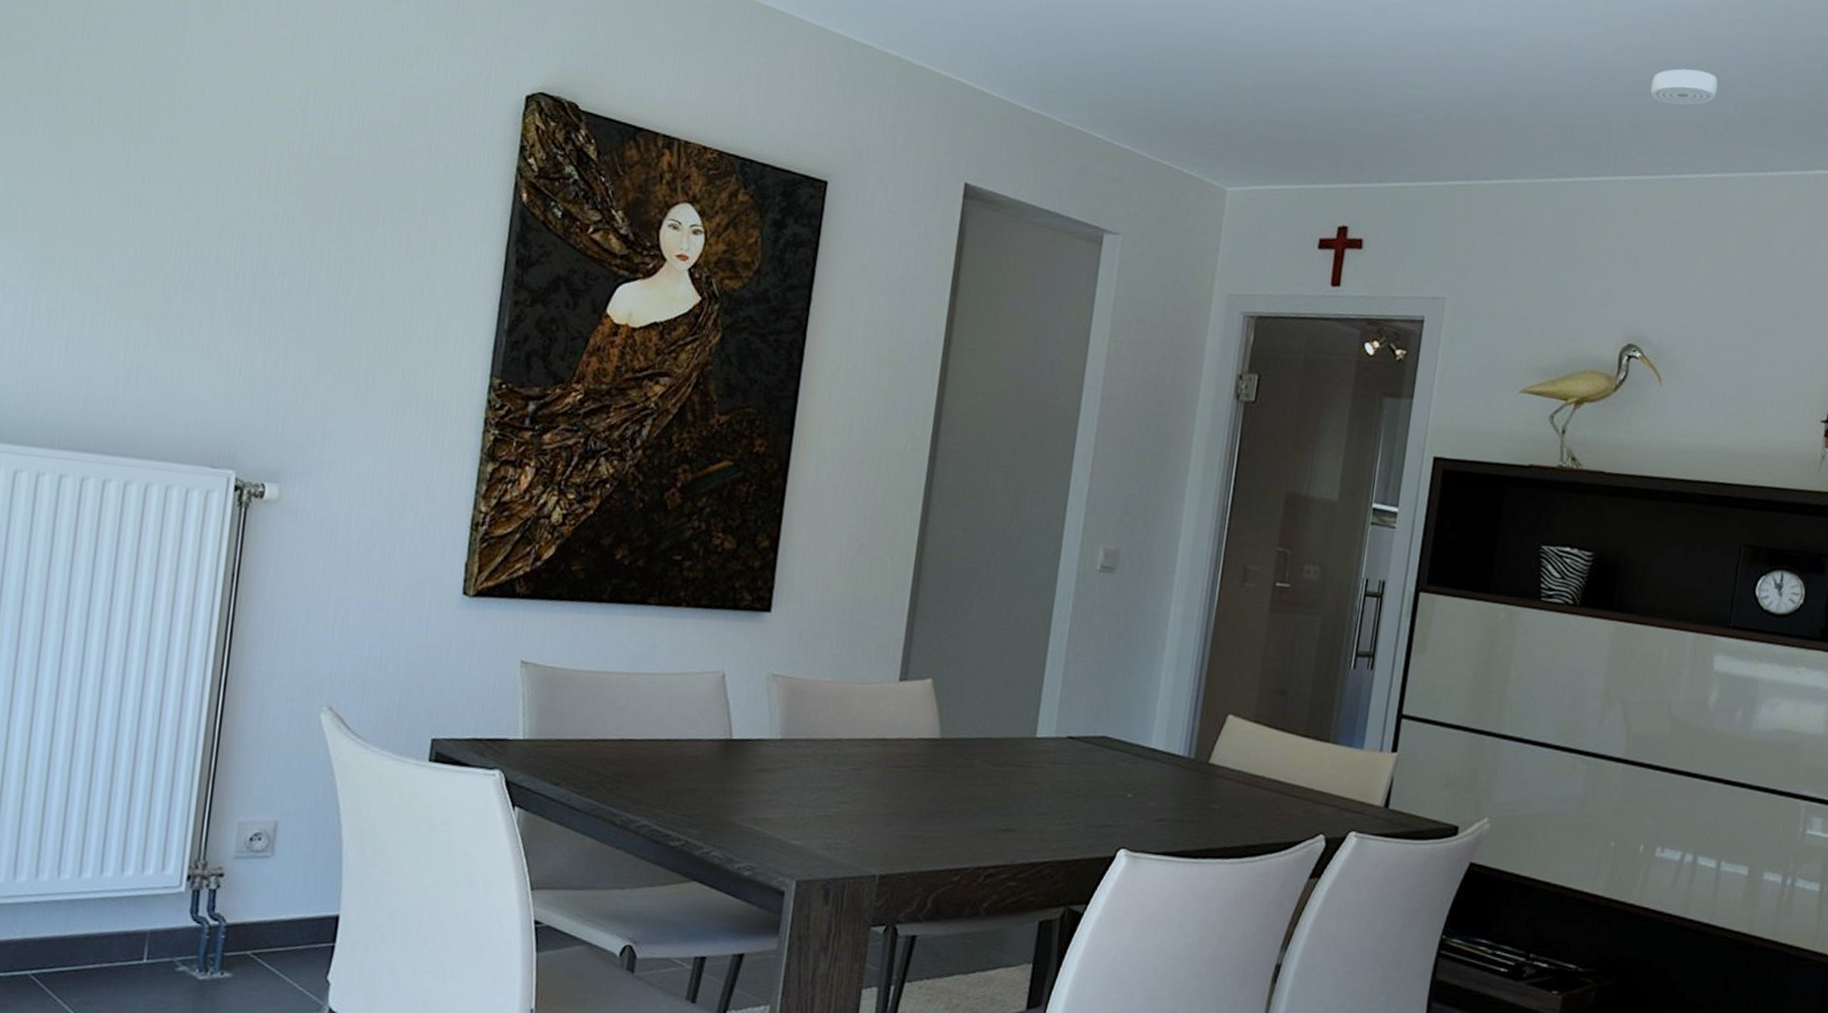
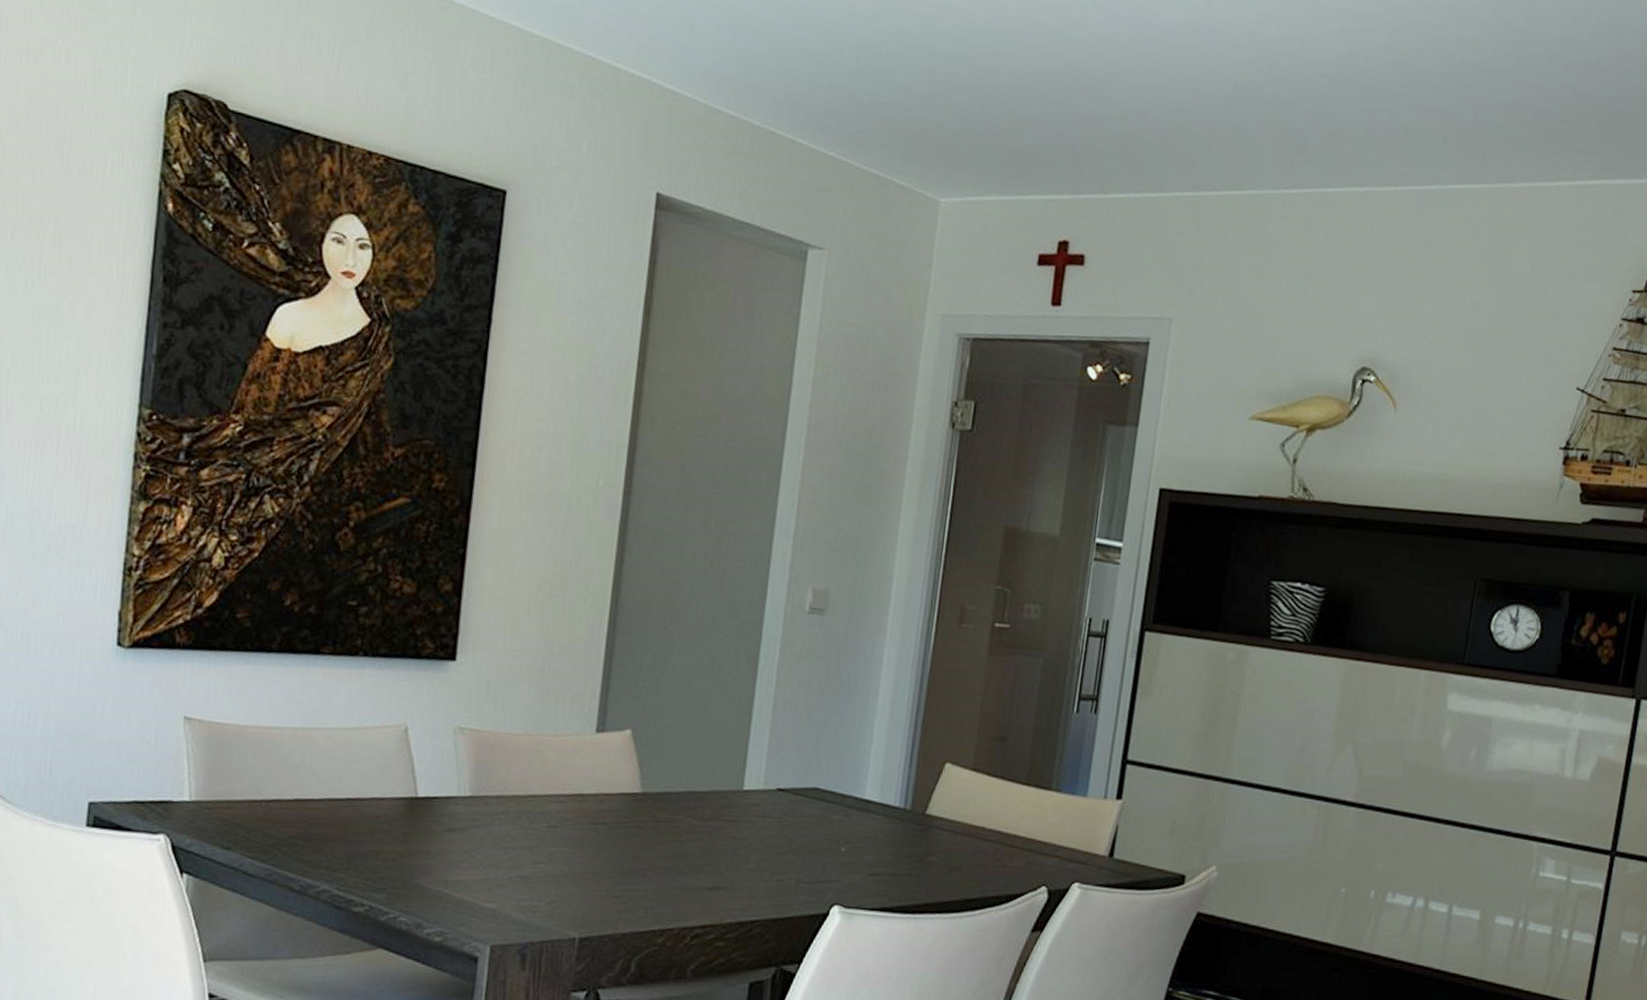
smoke detector: present [1650,68,1718,105] -> none [1387,71,1458,111]

